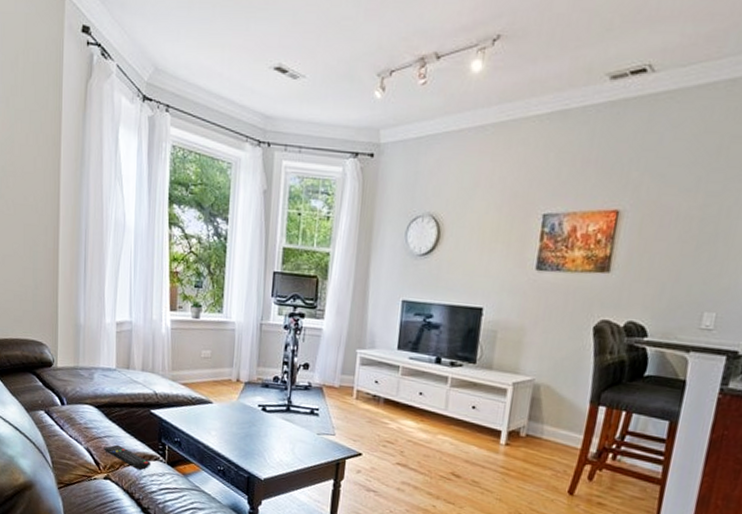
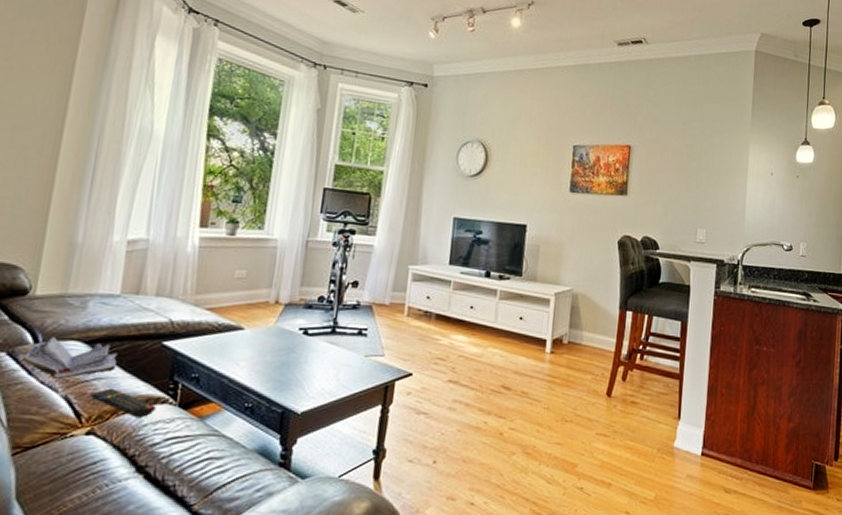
book: none [56,400,119,434] -> present [23,336,118,378]

